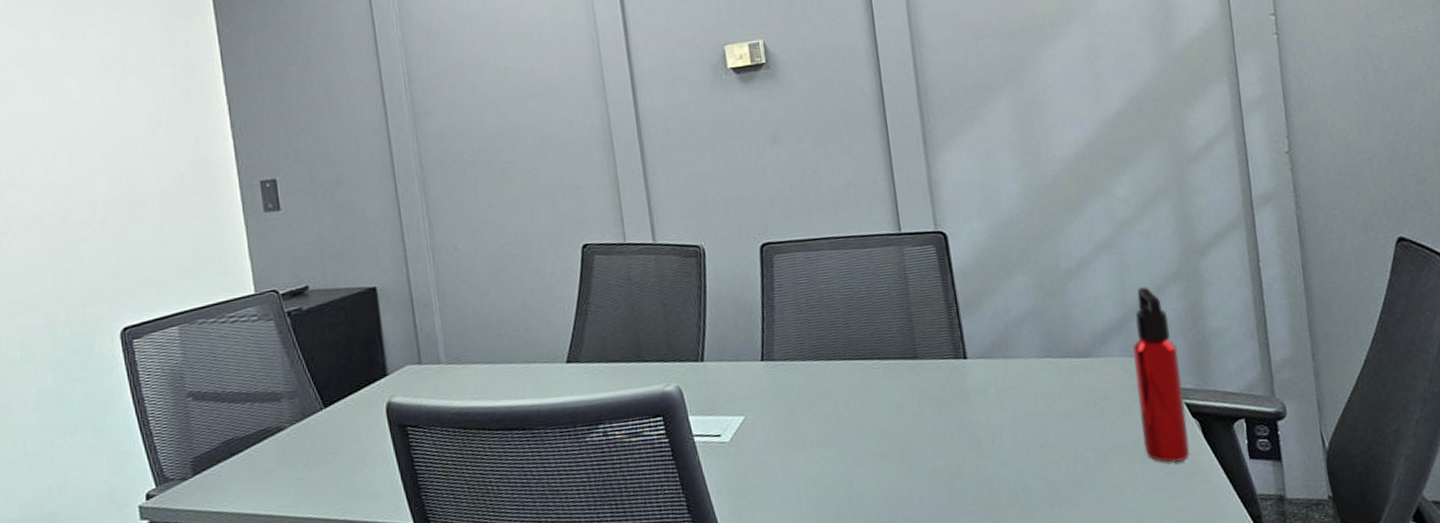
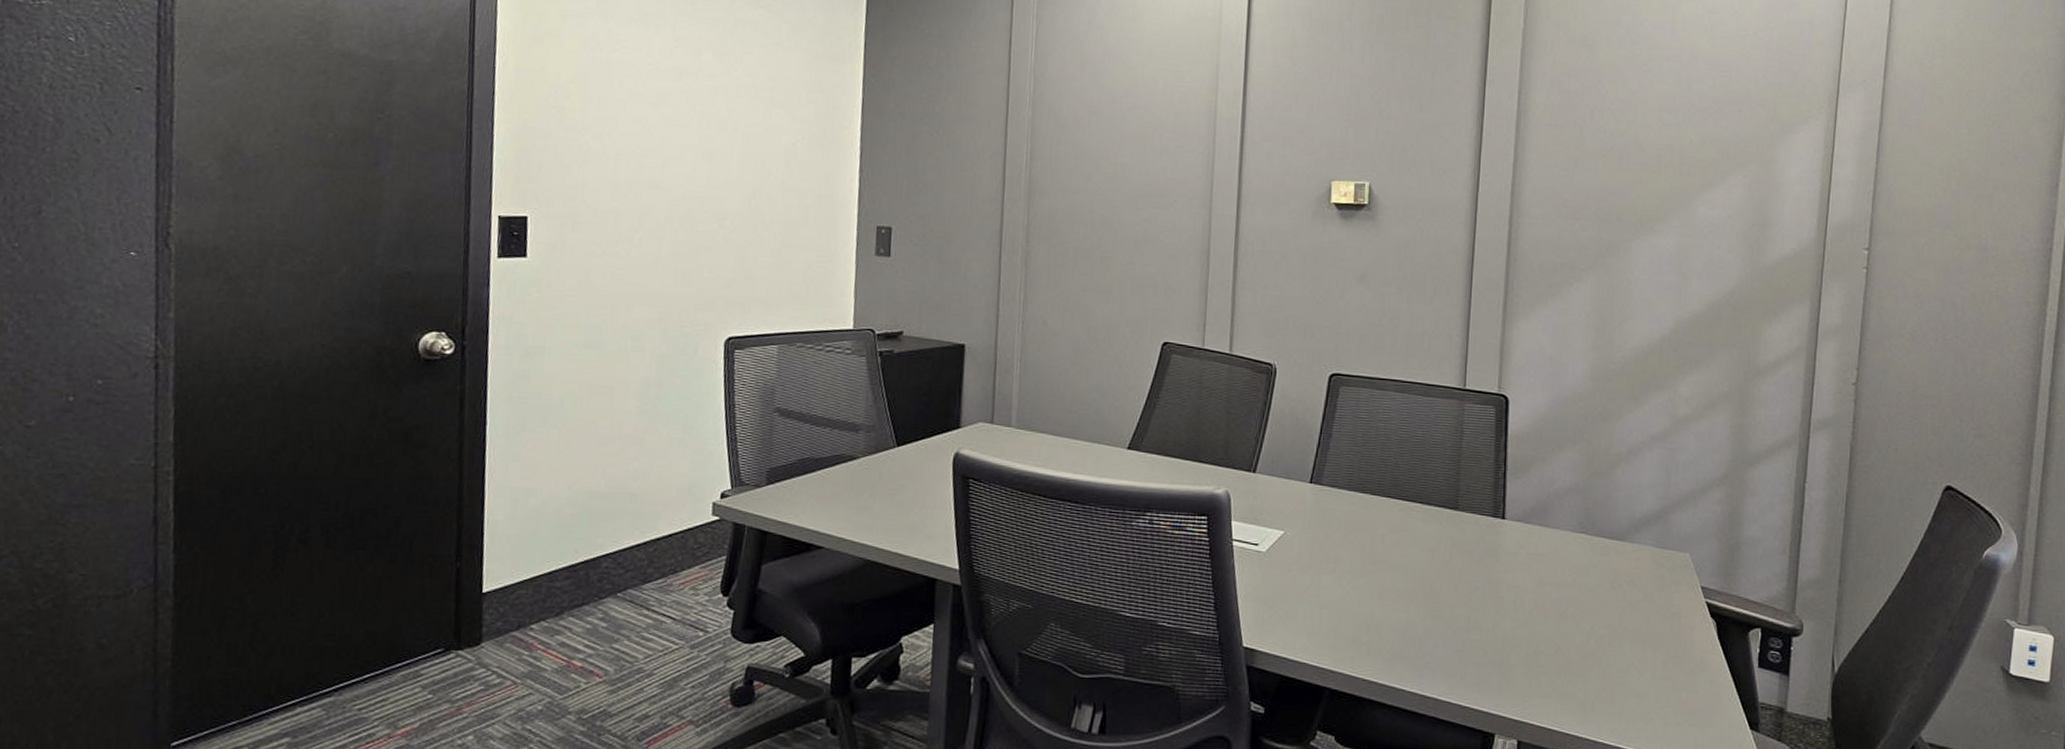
water bottle: present [1132,286,1191,463] -> none [1658,483,1709,656]

